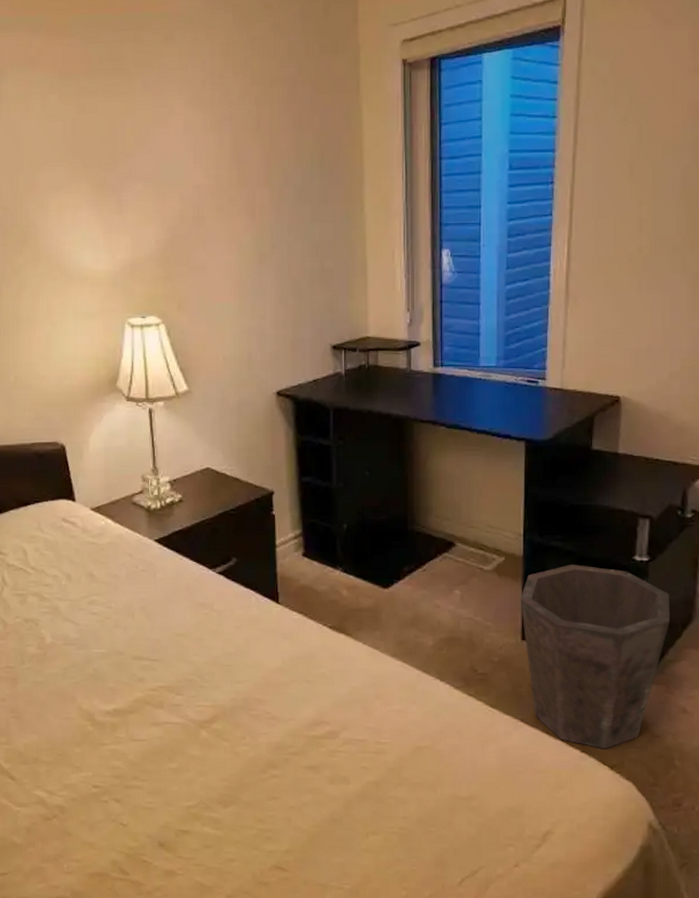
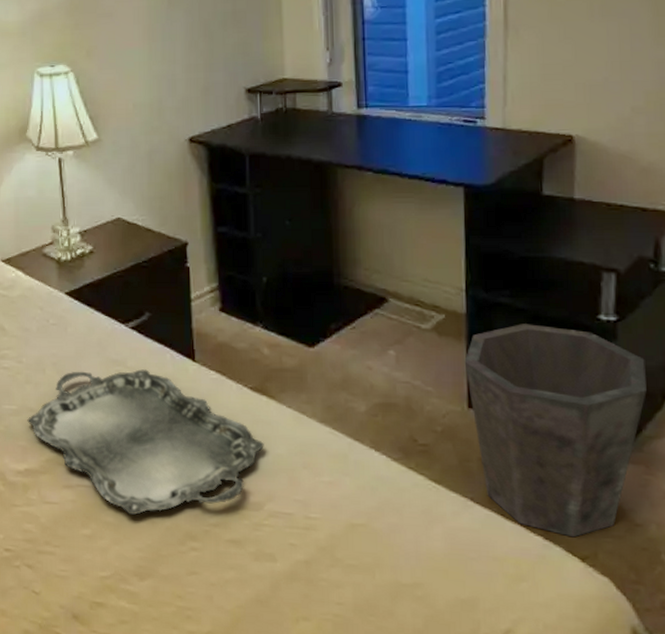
serving tray: none [116,612,341,749] -> present [27,369,264,516]

